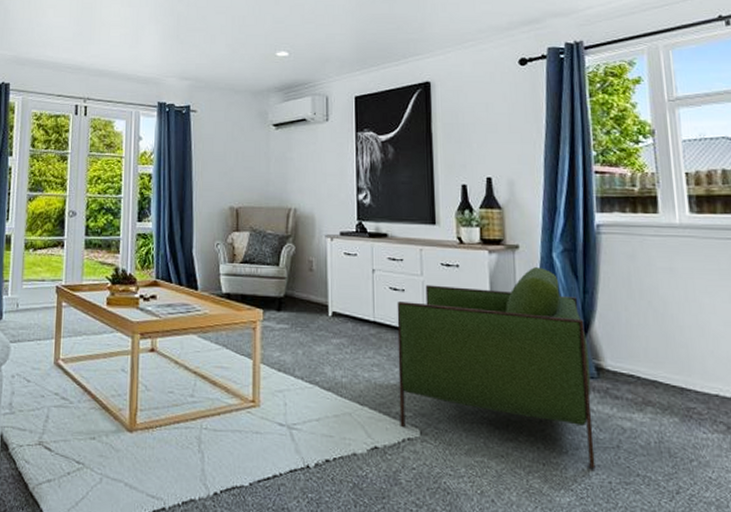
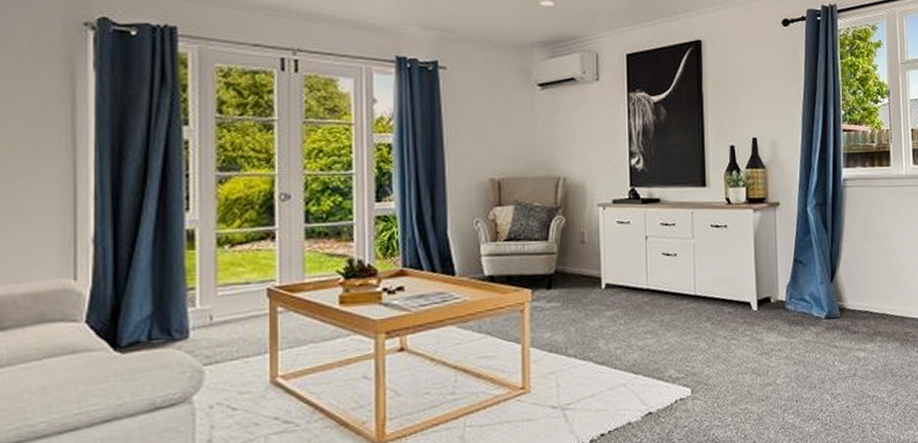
armchair: present [397,267,596,469] -> none [669,222,837,397]

